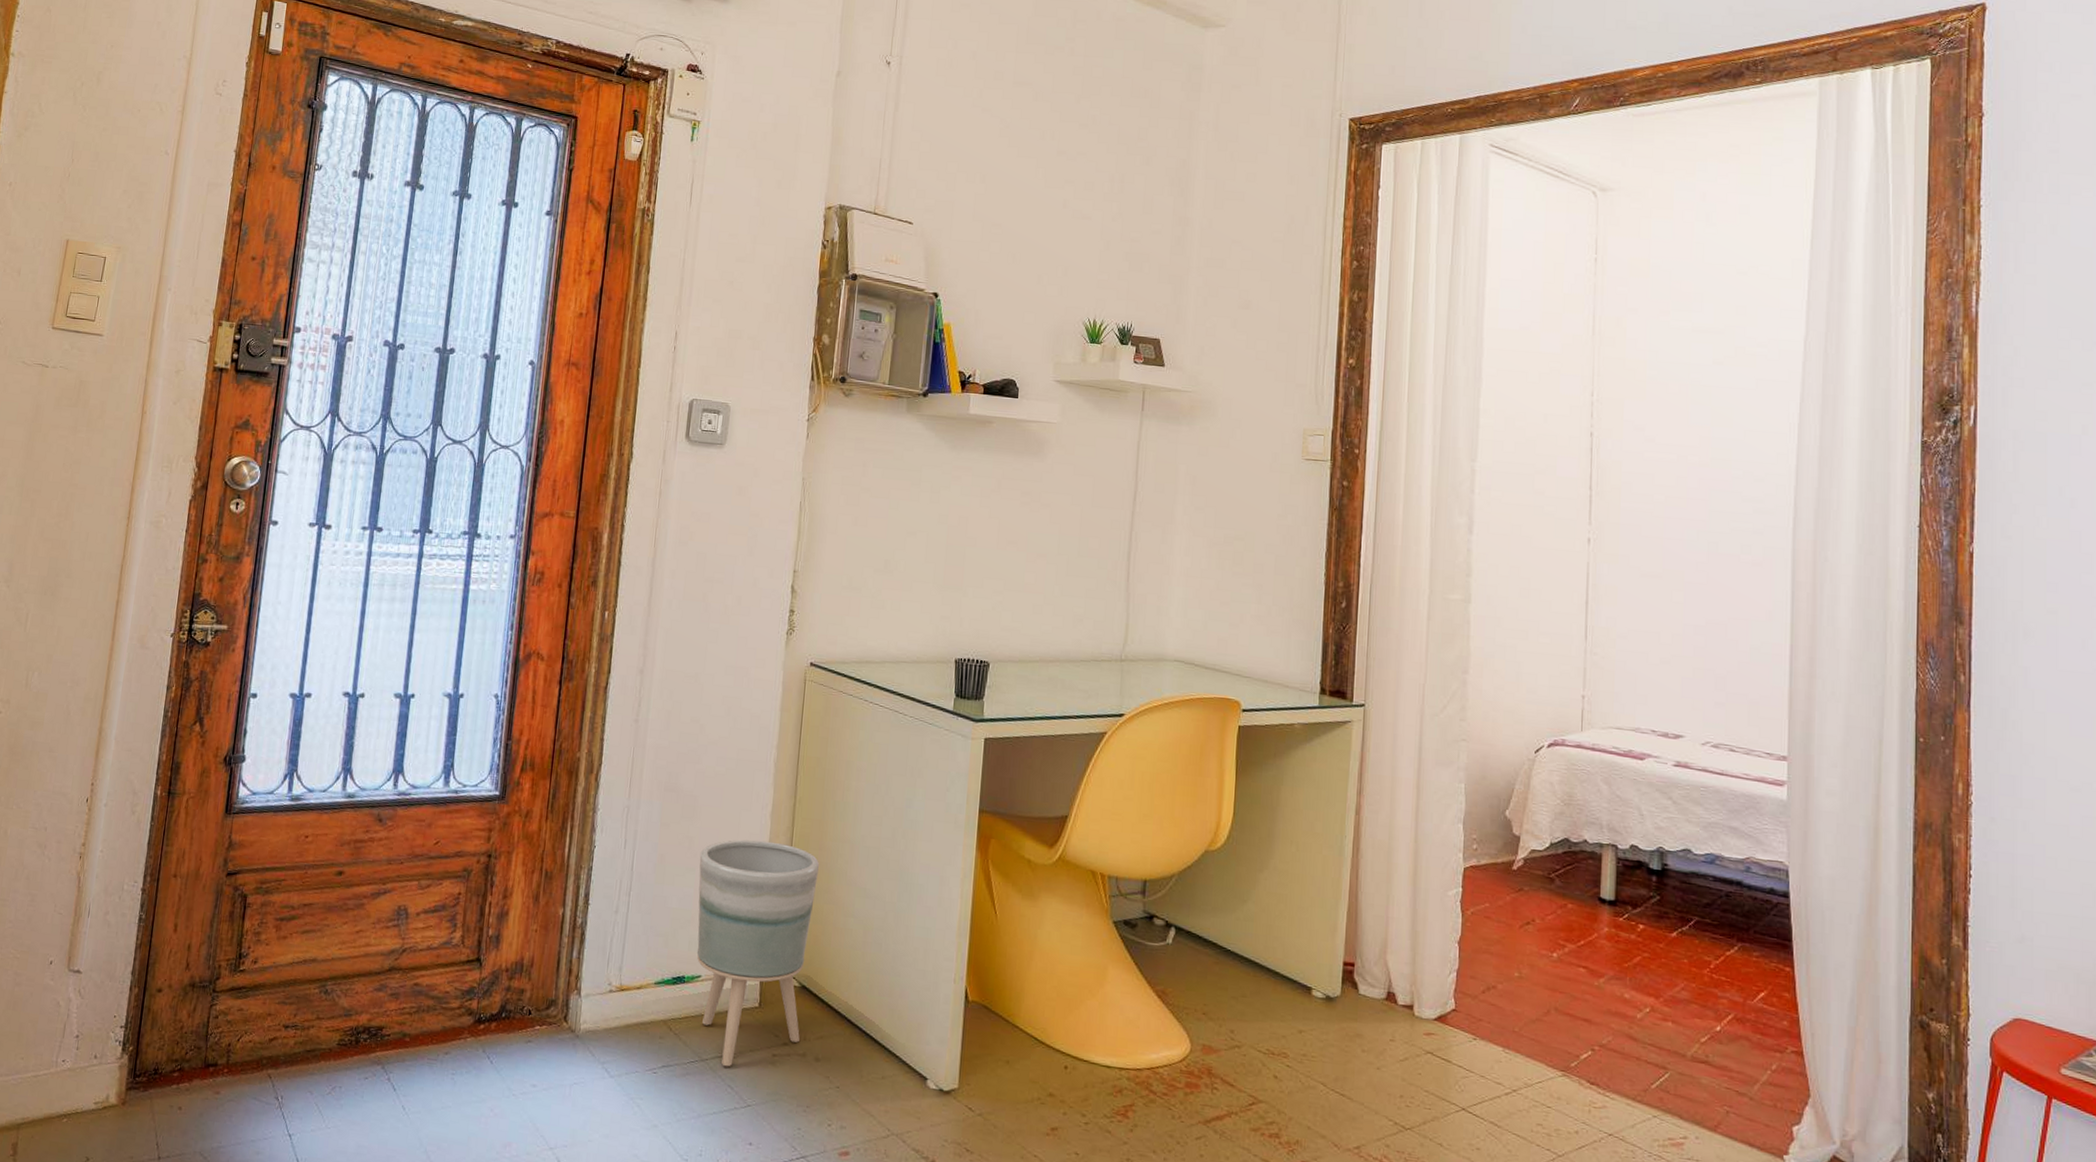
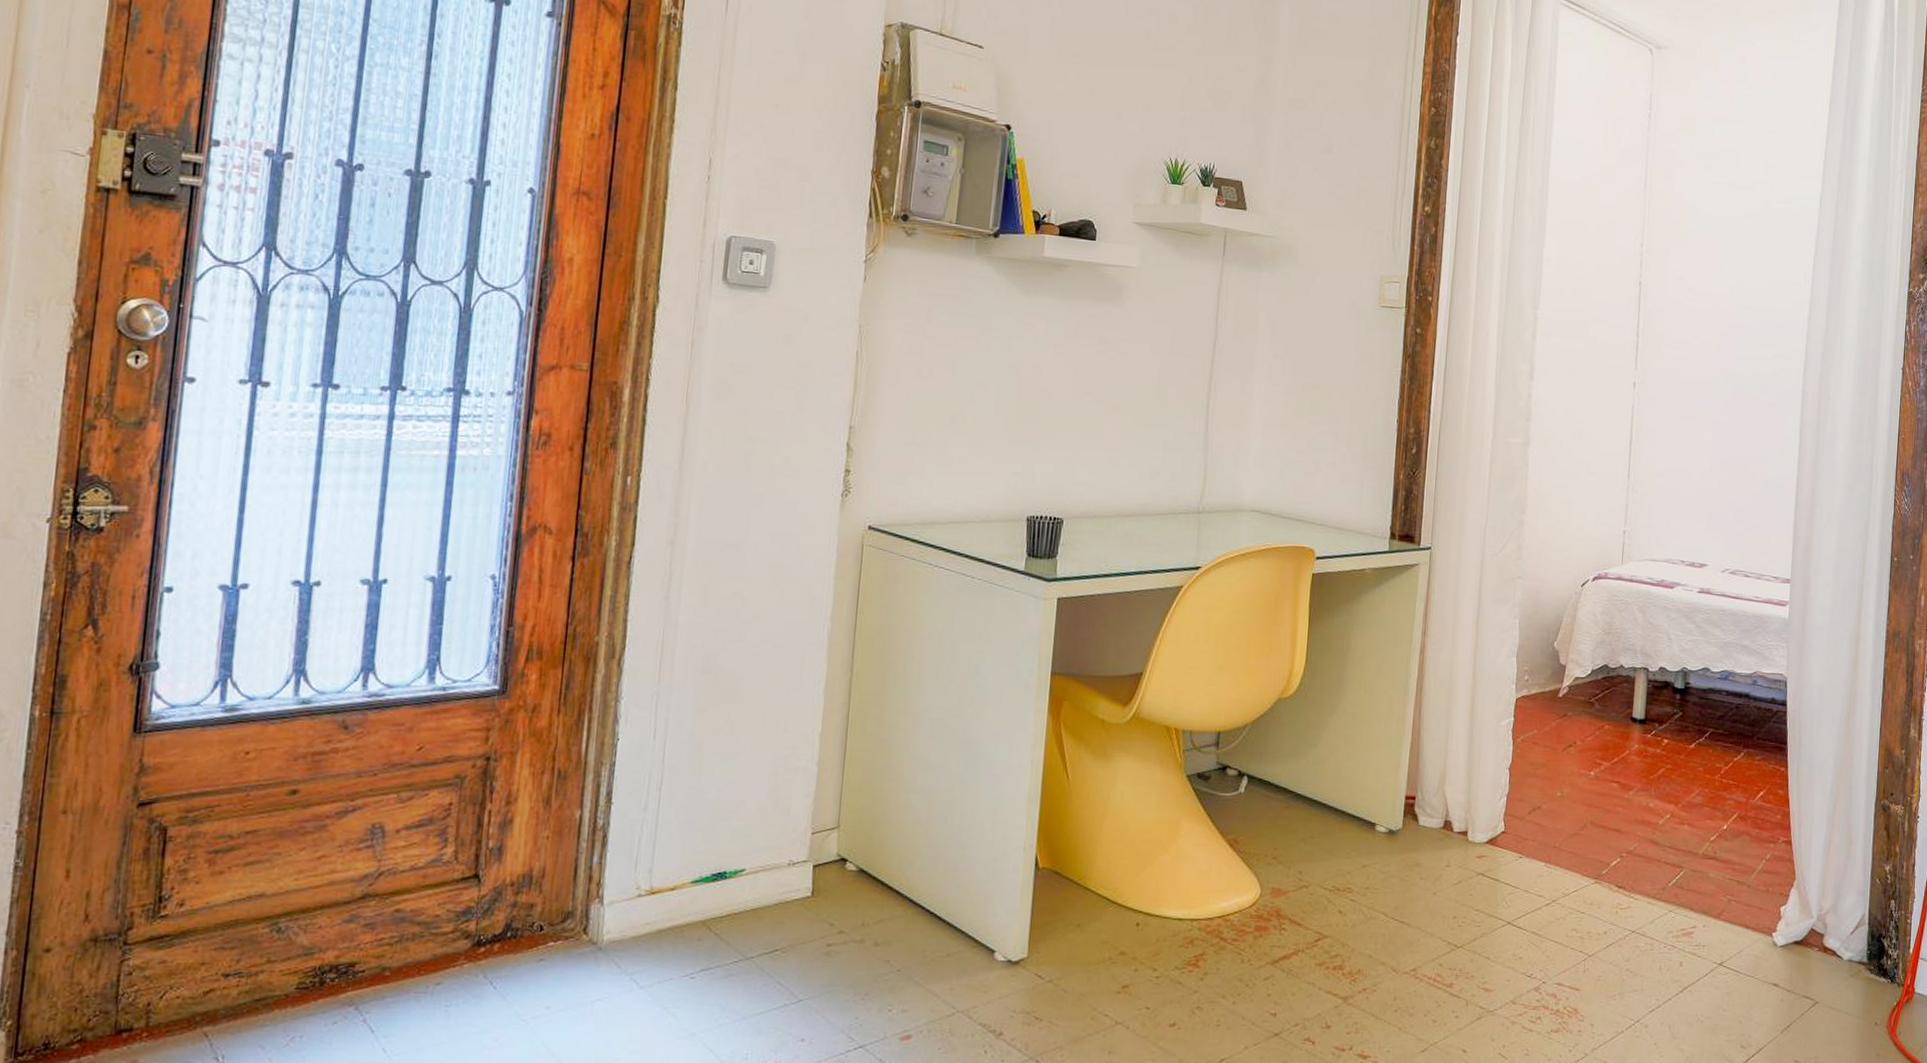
planter: present [696,839,820,1067] -> none [740,719,879,963]

